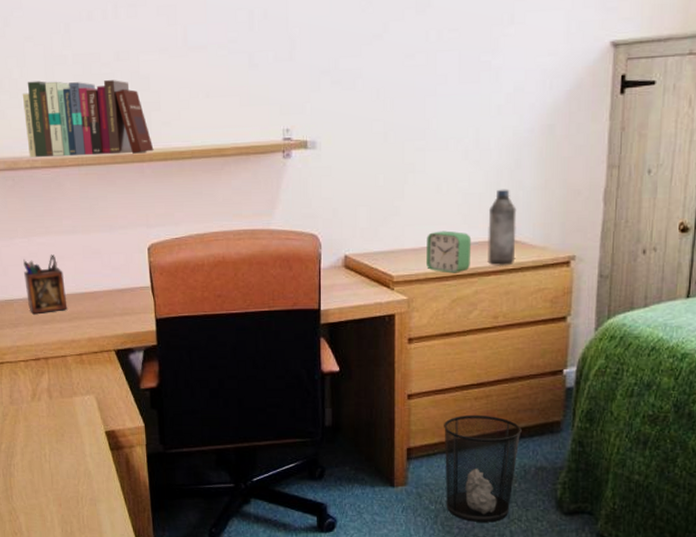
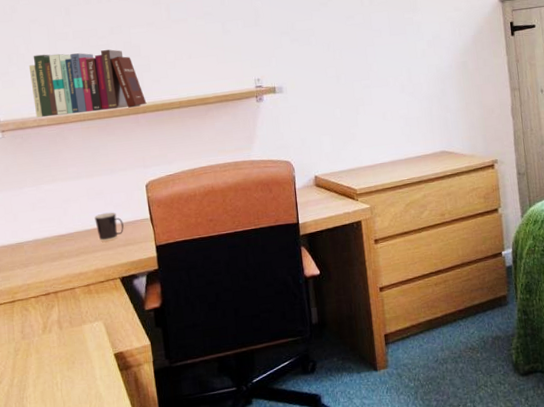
desk organizer: present [23,255,68,314] -> none [32,199,75,253]
mug: none [90,275,122,308] -> present [94,212,124,242]
alarm clock: present [427,230,472,274] -> none [380,149,417,183]
waste bin: present [444,414,522,522] -> none [412,297,477,393]
water bottle: present [487,189,517,267] -> none [425,112,451,174]

